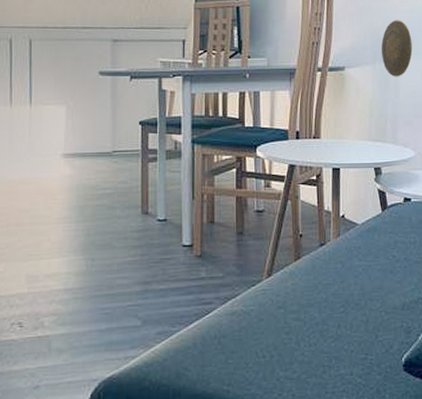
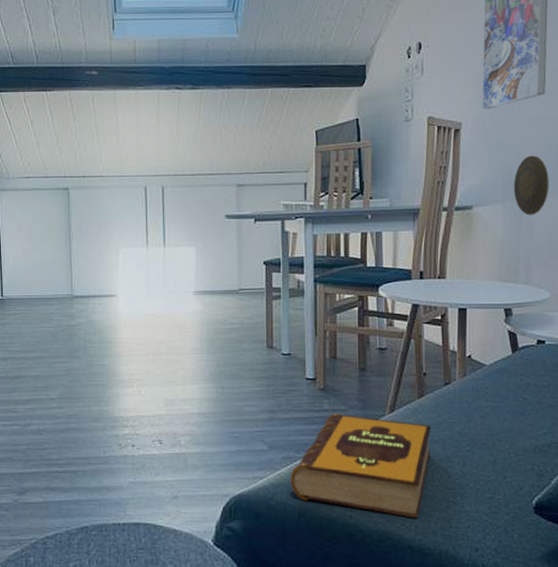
hardback book: none [165,280,308,387] -> present [290,413,432,518]

